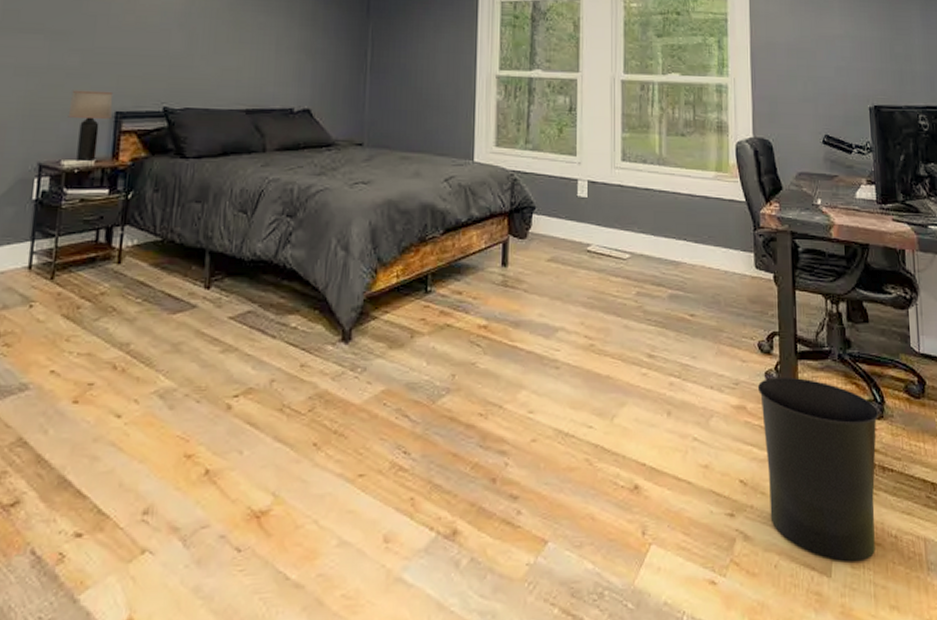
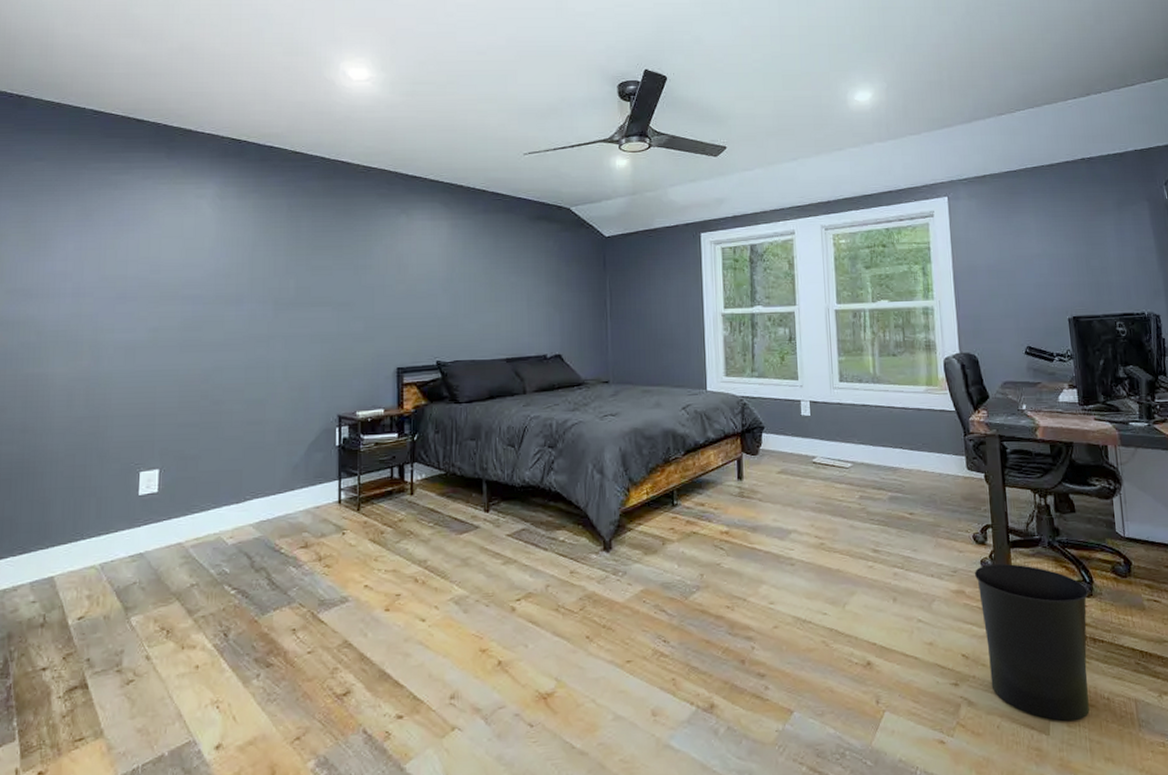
table lamp: present [68,90,114,162] -> none [358,351,394,412]

